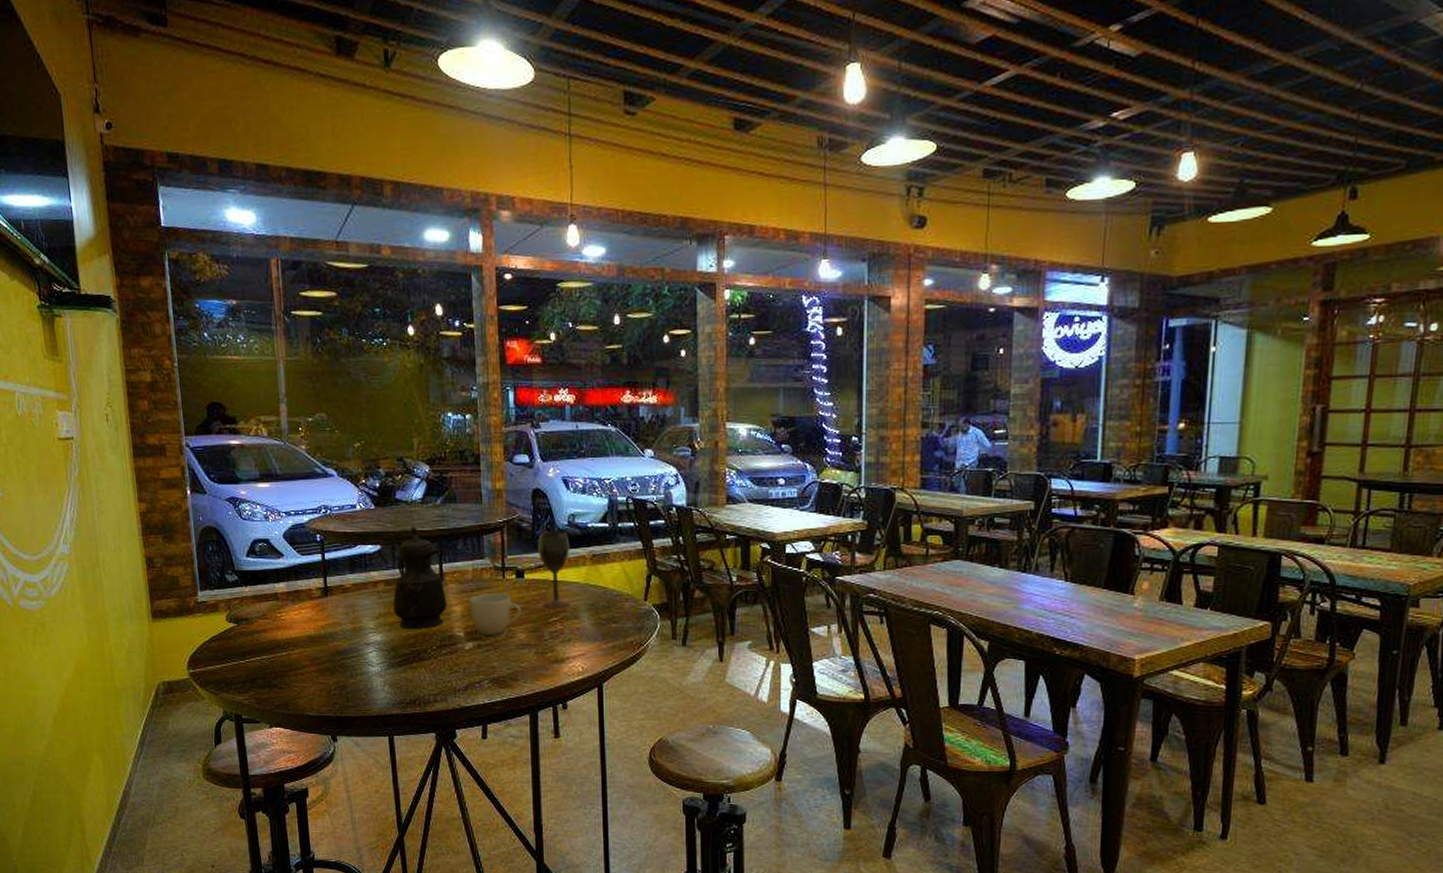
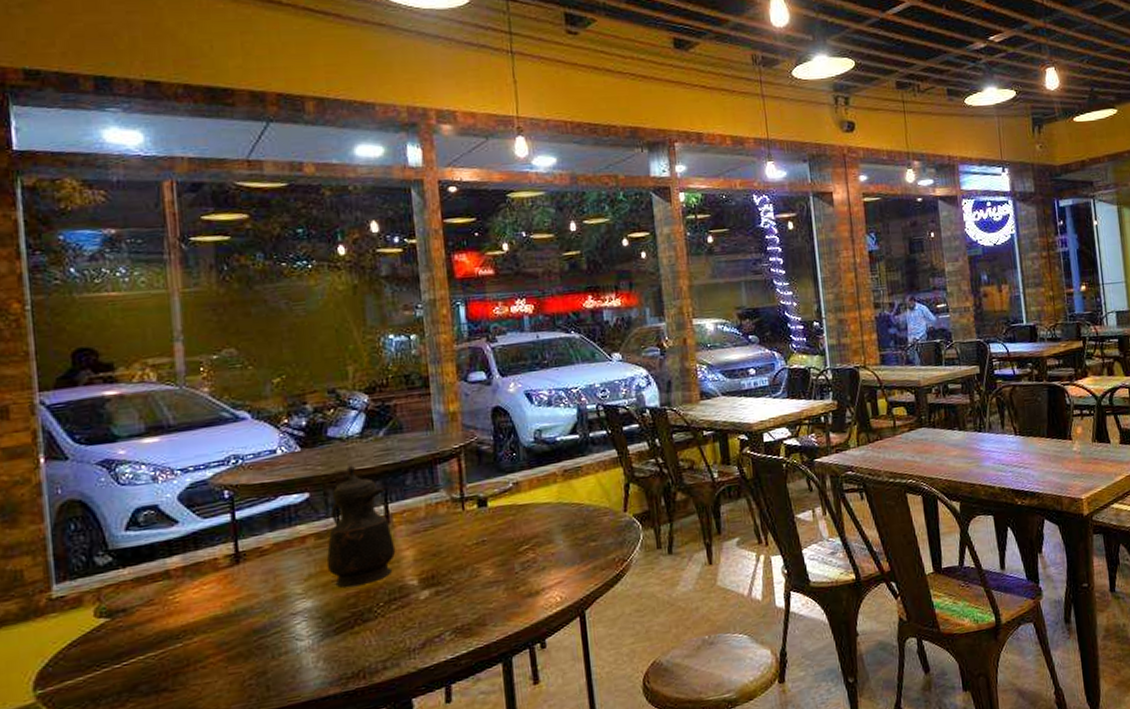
cup: present [468,593,522,636] -> none [422,527,487,580]
wine glass: present [537,530,571,610] -> none [501,448,543,538]

